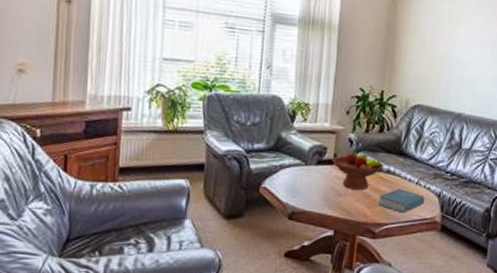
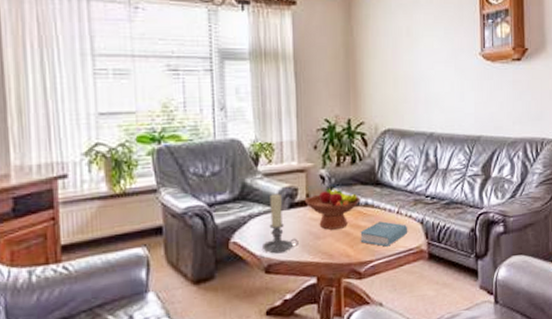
candle holder: none [288,149,322,204] -> present [261,194,299,254]

